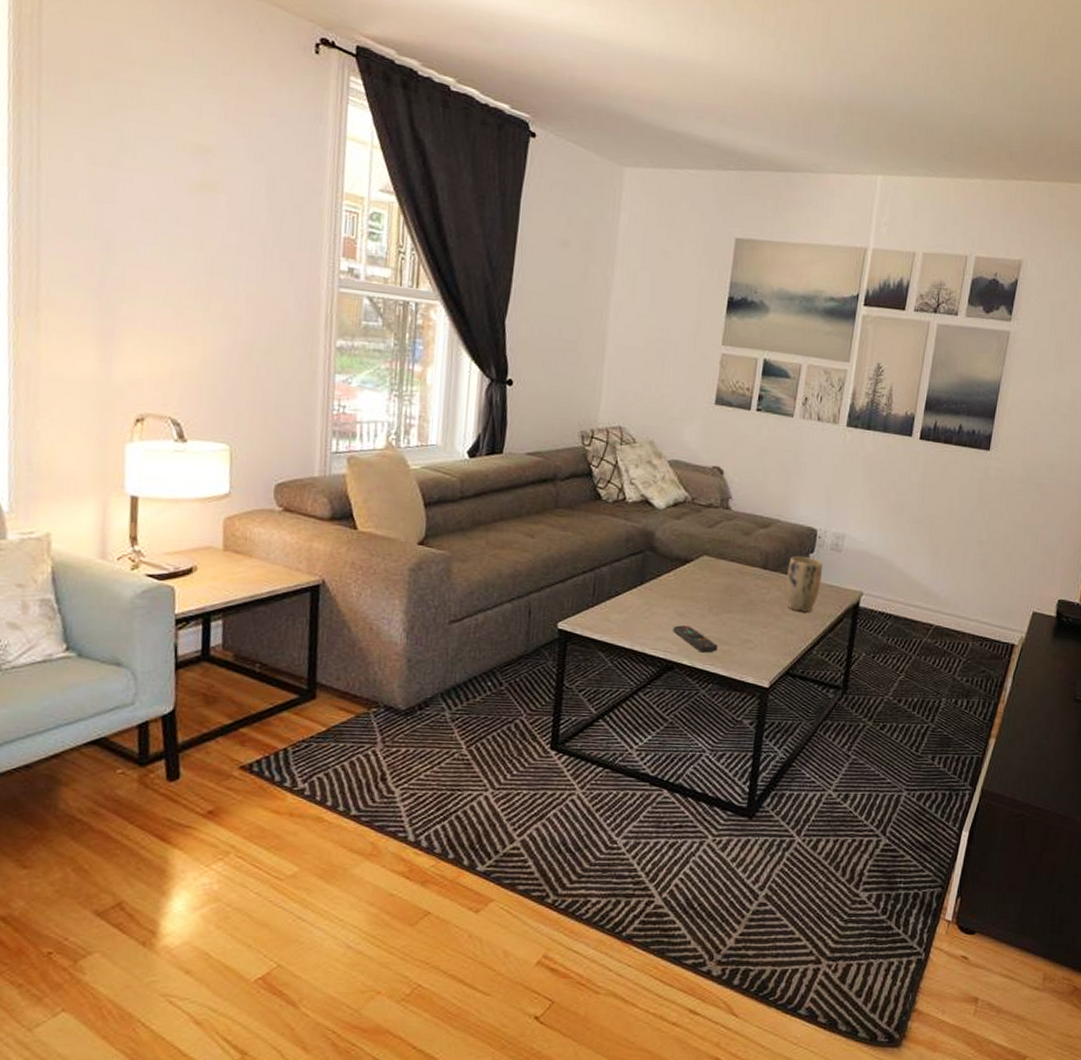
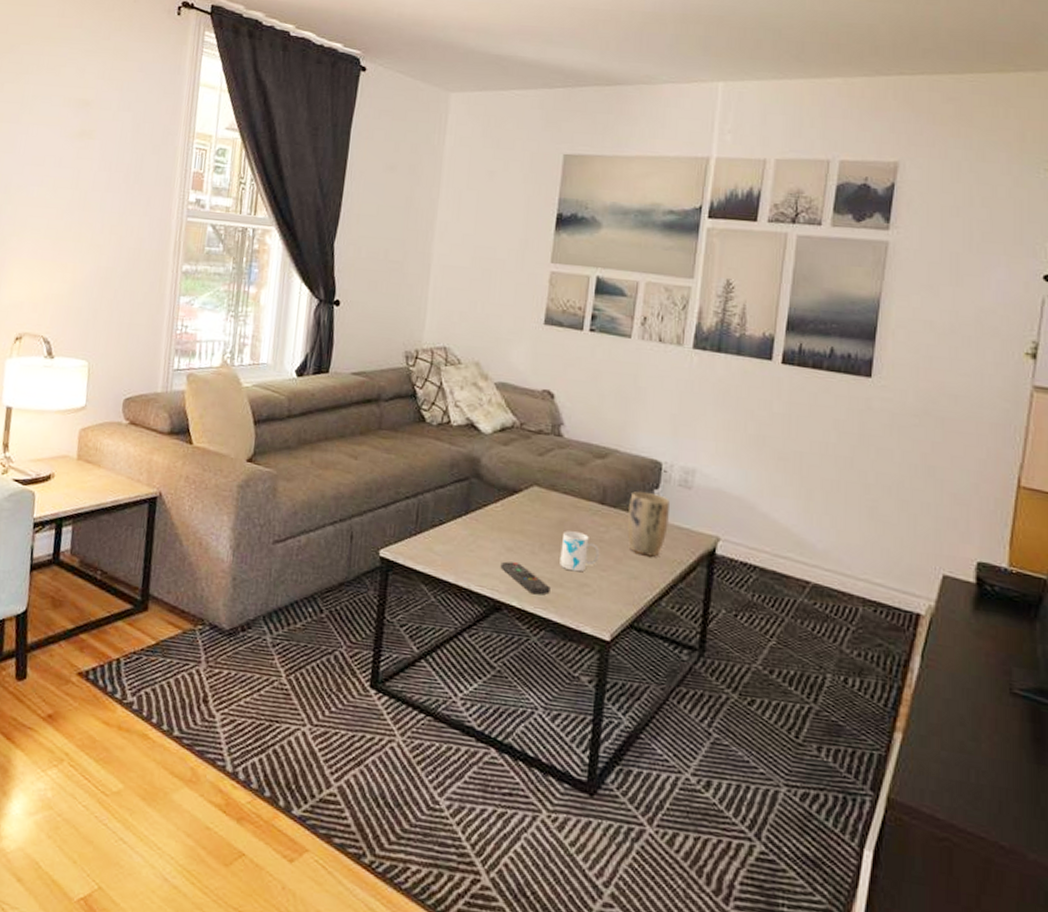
mug: none [726,594,762,630] -> present [560,530,600,572]

